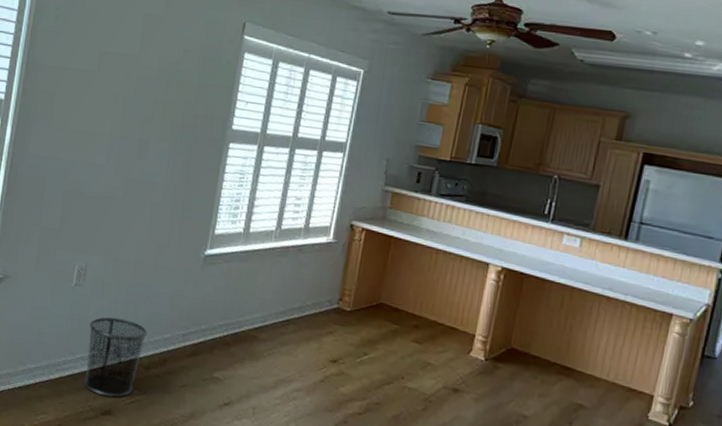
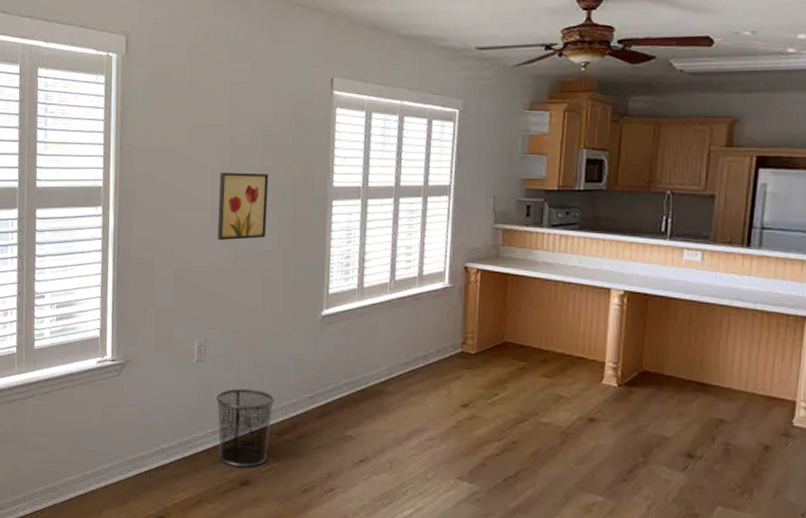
wall art: none [111,101,170,171] -> present [217,173,268,240]

